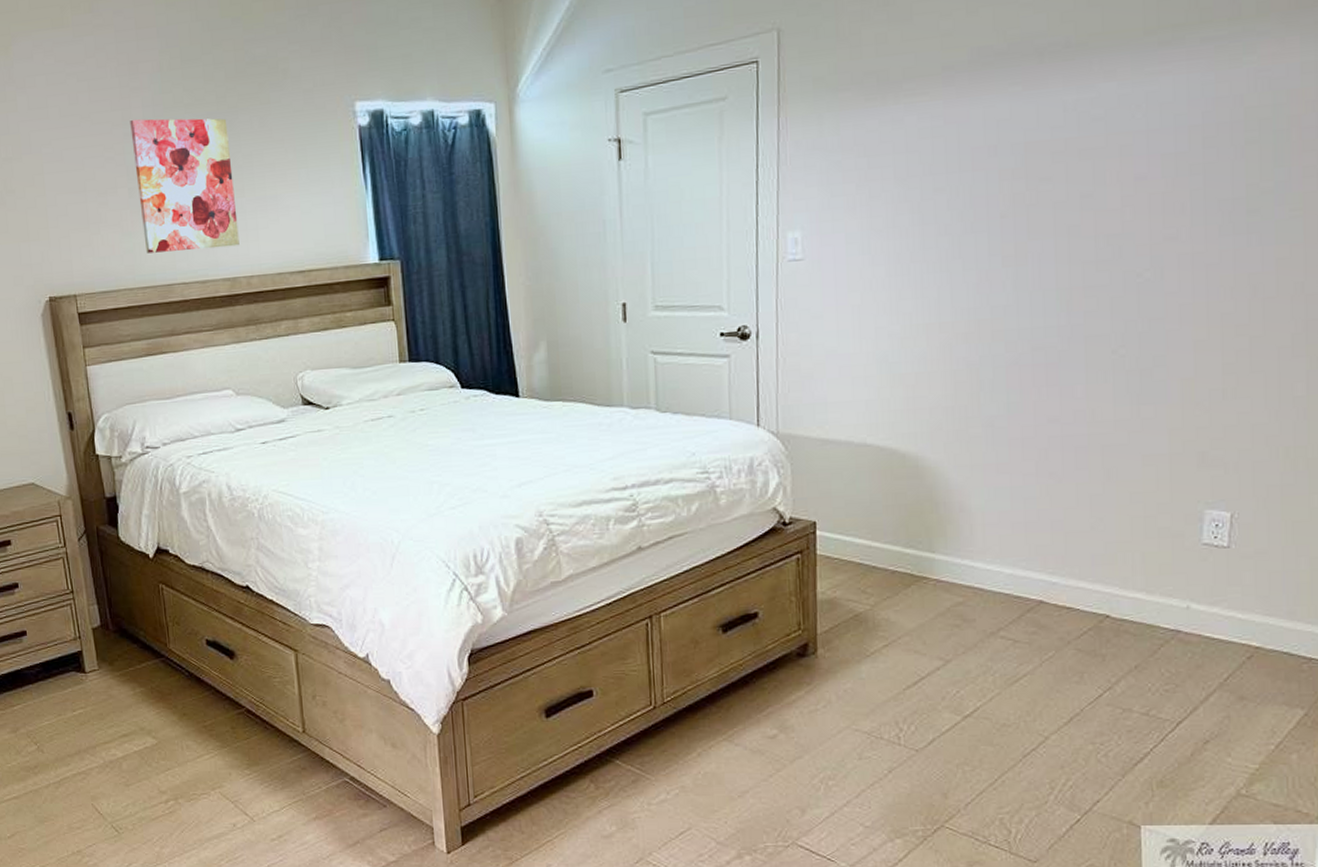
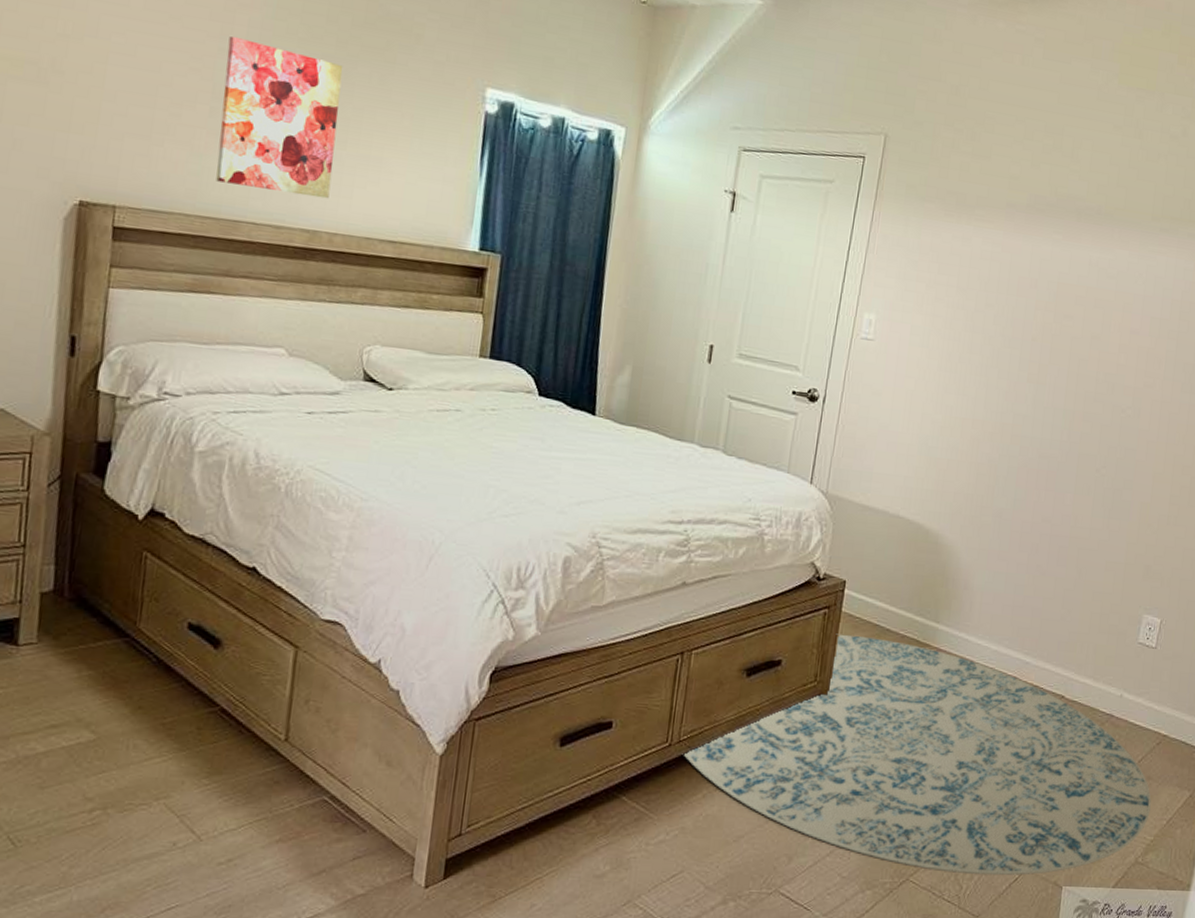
rug: none [668,577,1250,818] -> present [682,633,1151,876]

